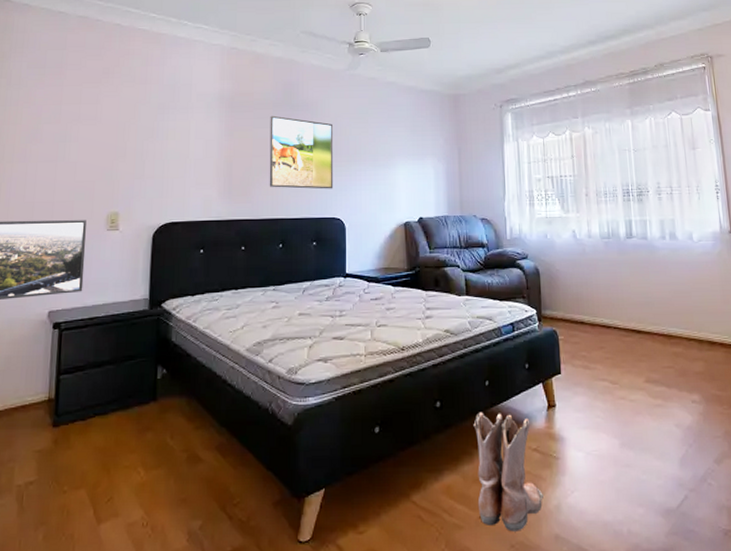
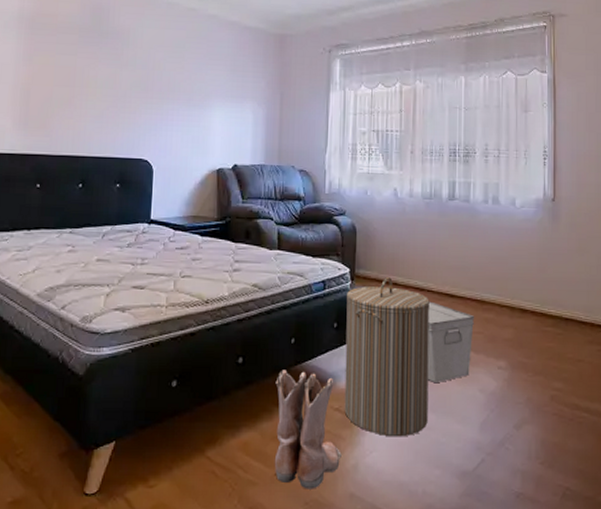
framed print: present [269,115,334,189] -> none [70,42,145,128]
laundry hamper: none [536,315,627,476] -> present [344,276,430,437]
storage bin: none [616,338,664,420] -> present [427,301,474,384]

